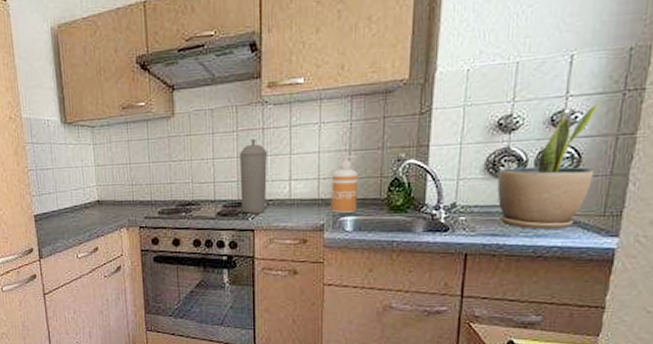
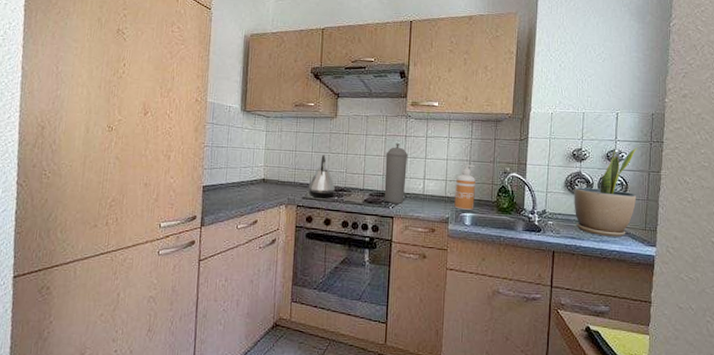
kettle: none [149,164,182,216] -> present [308,154,336,198]

